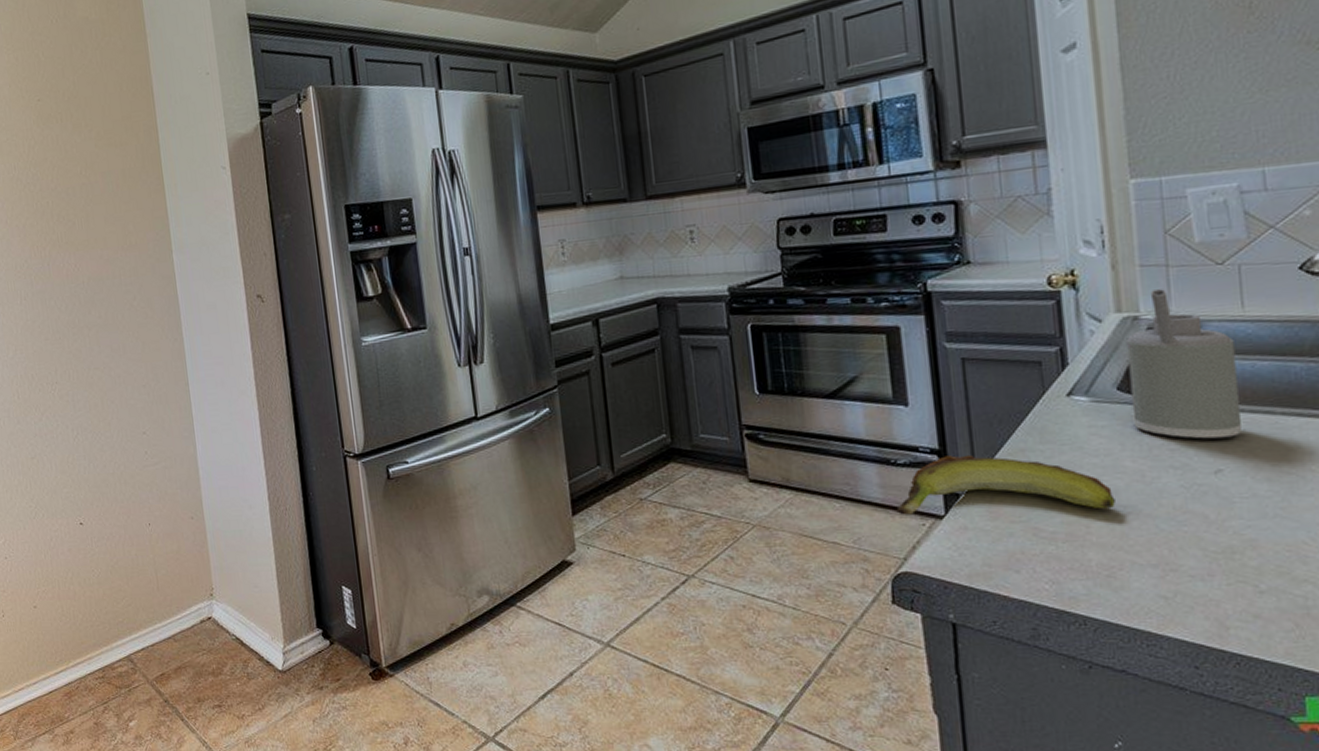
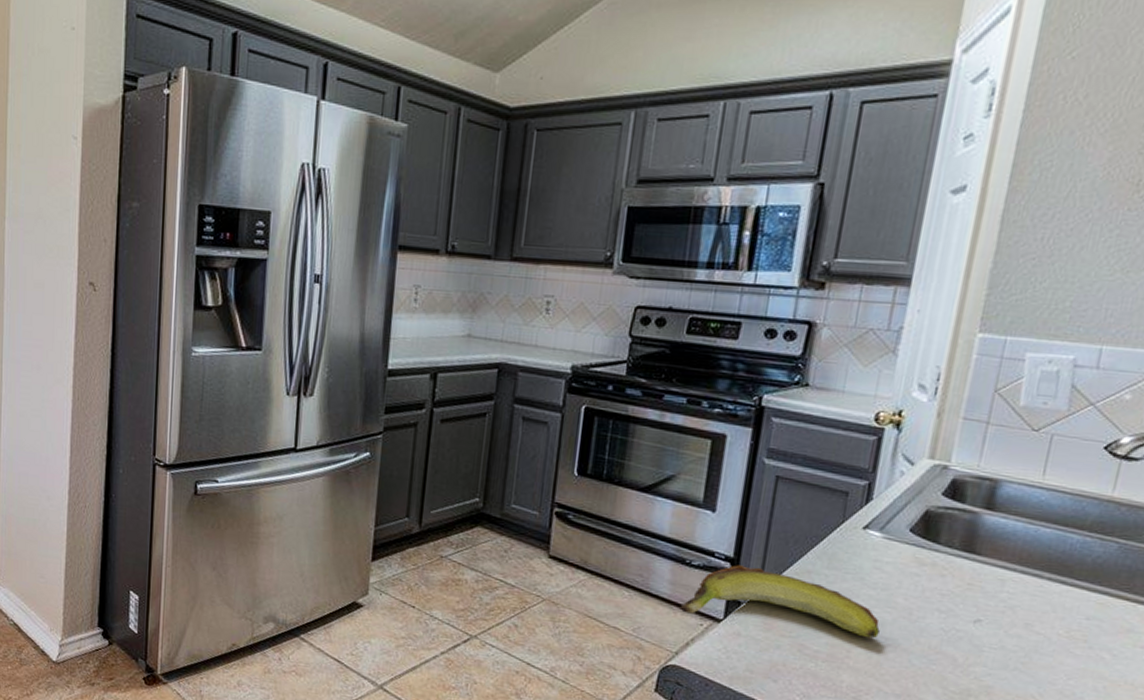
soap dispenser: present [1126,289,1241,441] -> none [915,444,1027,594]

